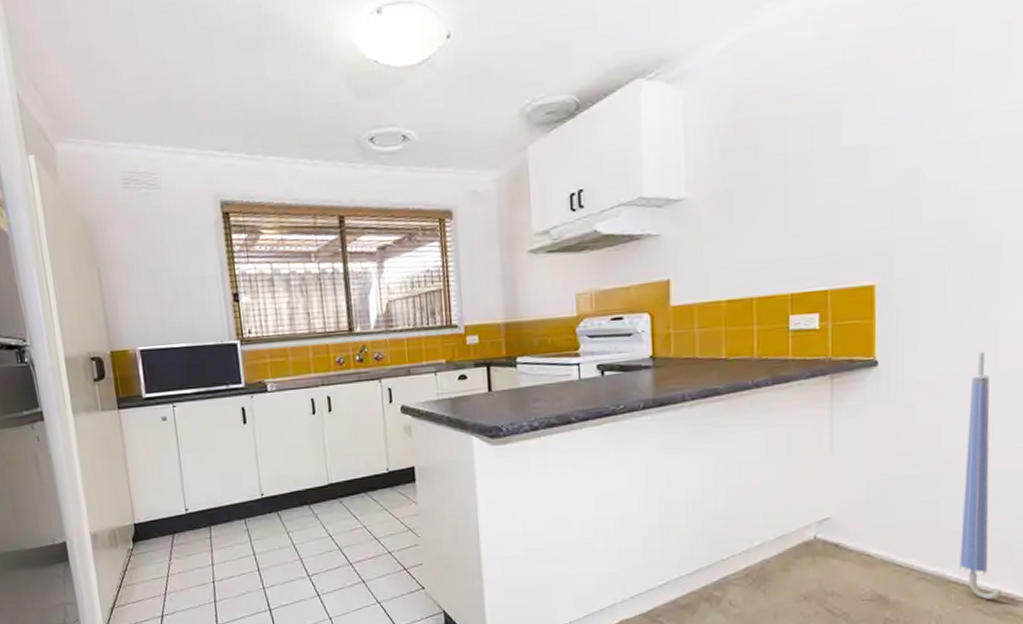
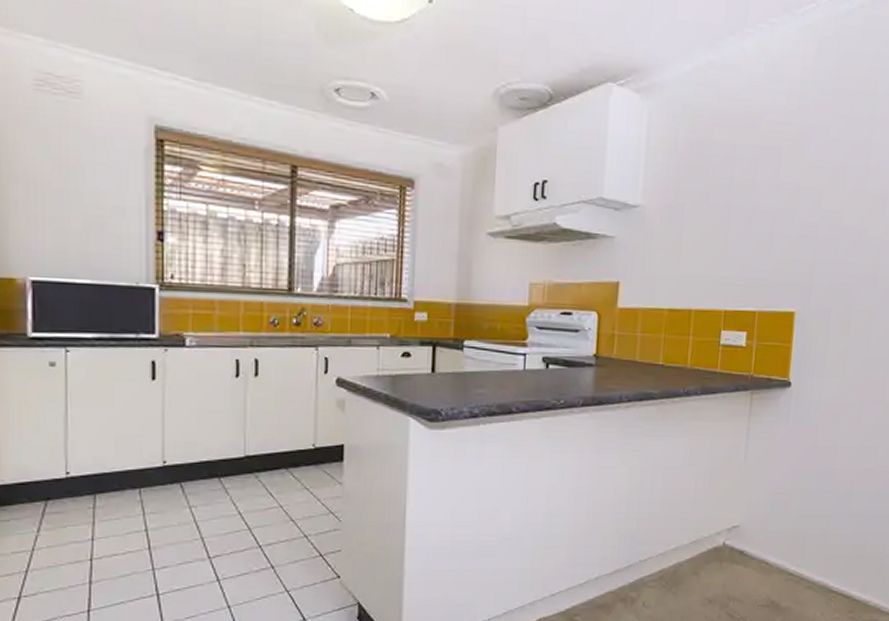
umbrella: present [959,351,1003,599] -> none [840,383,878,608]

